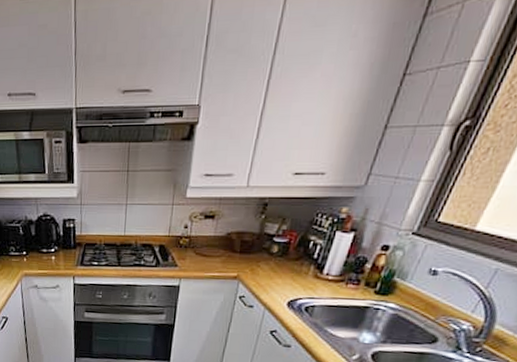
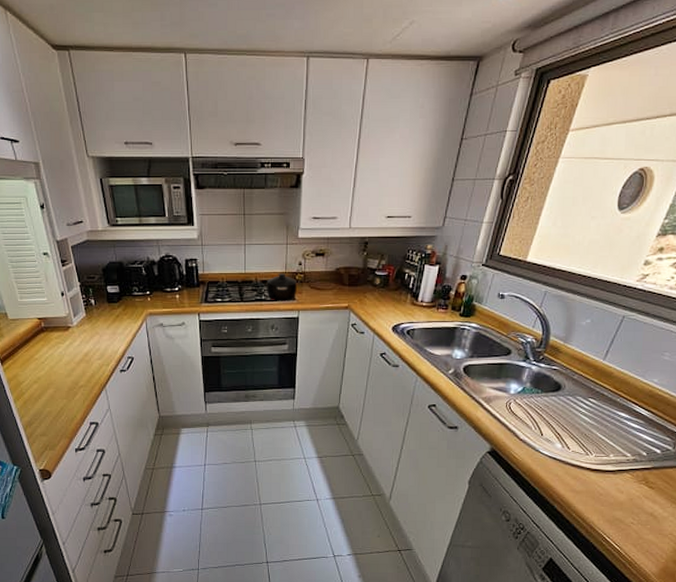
saucepan: none [146,237,181,267] -> present [266,273,297,300]

